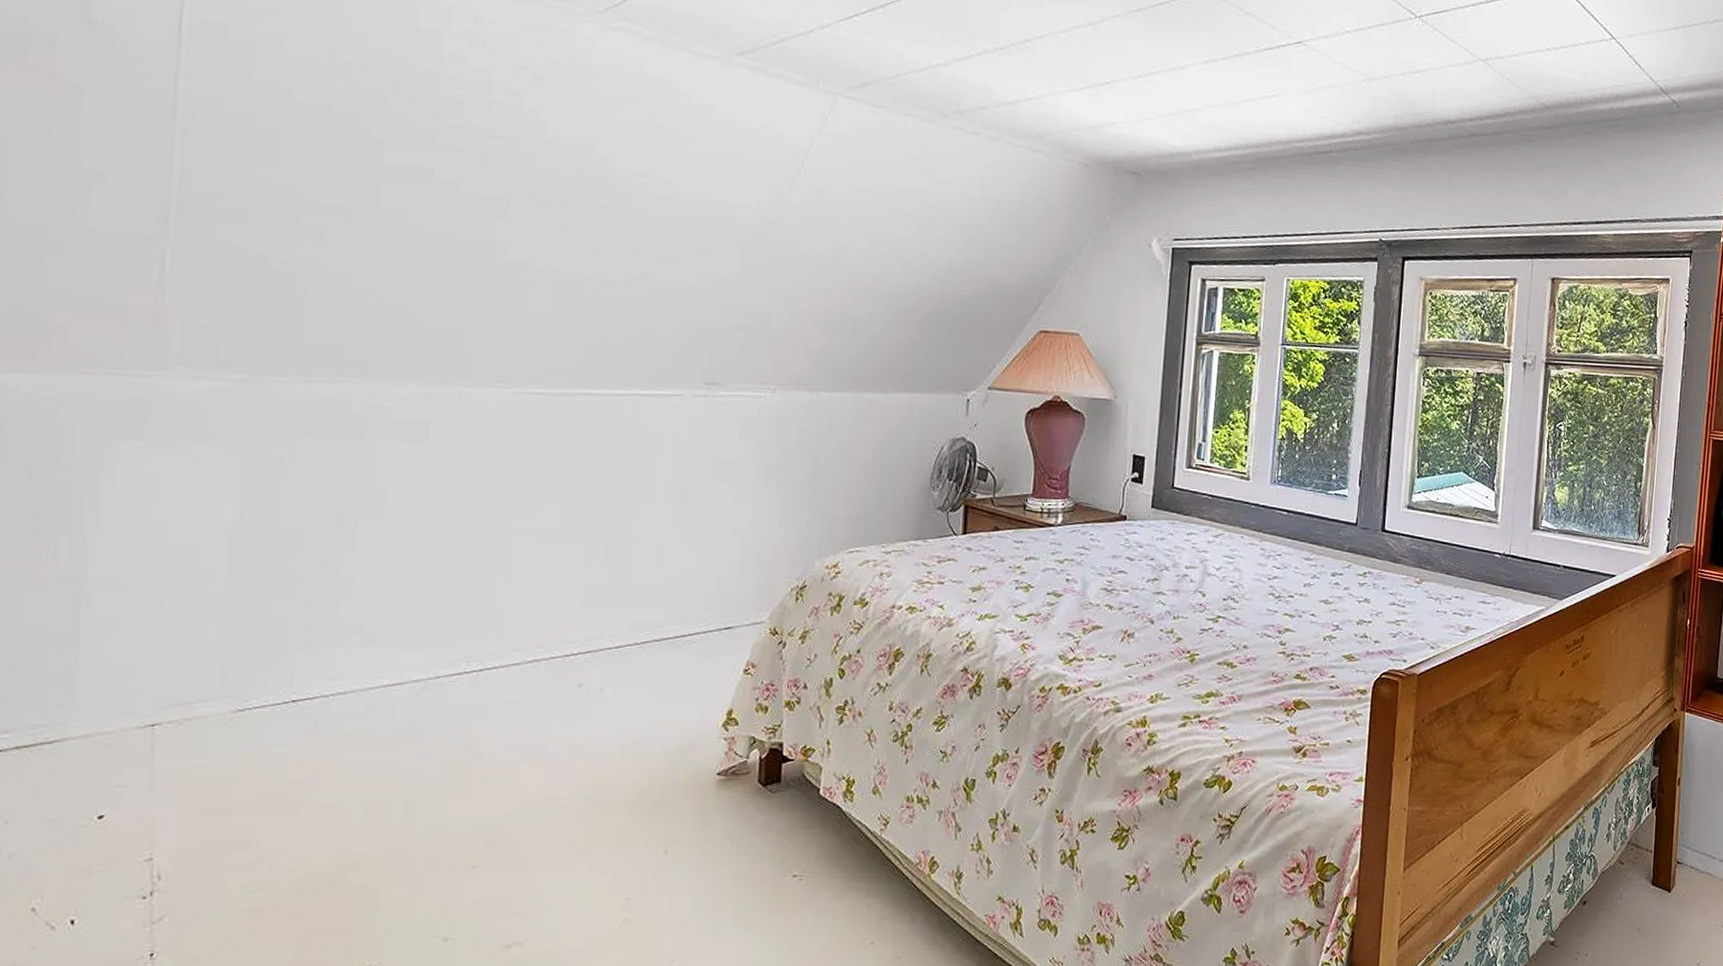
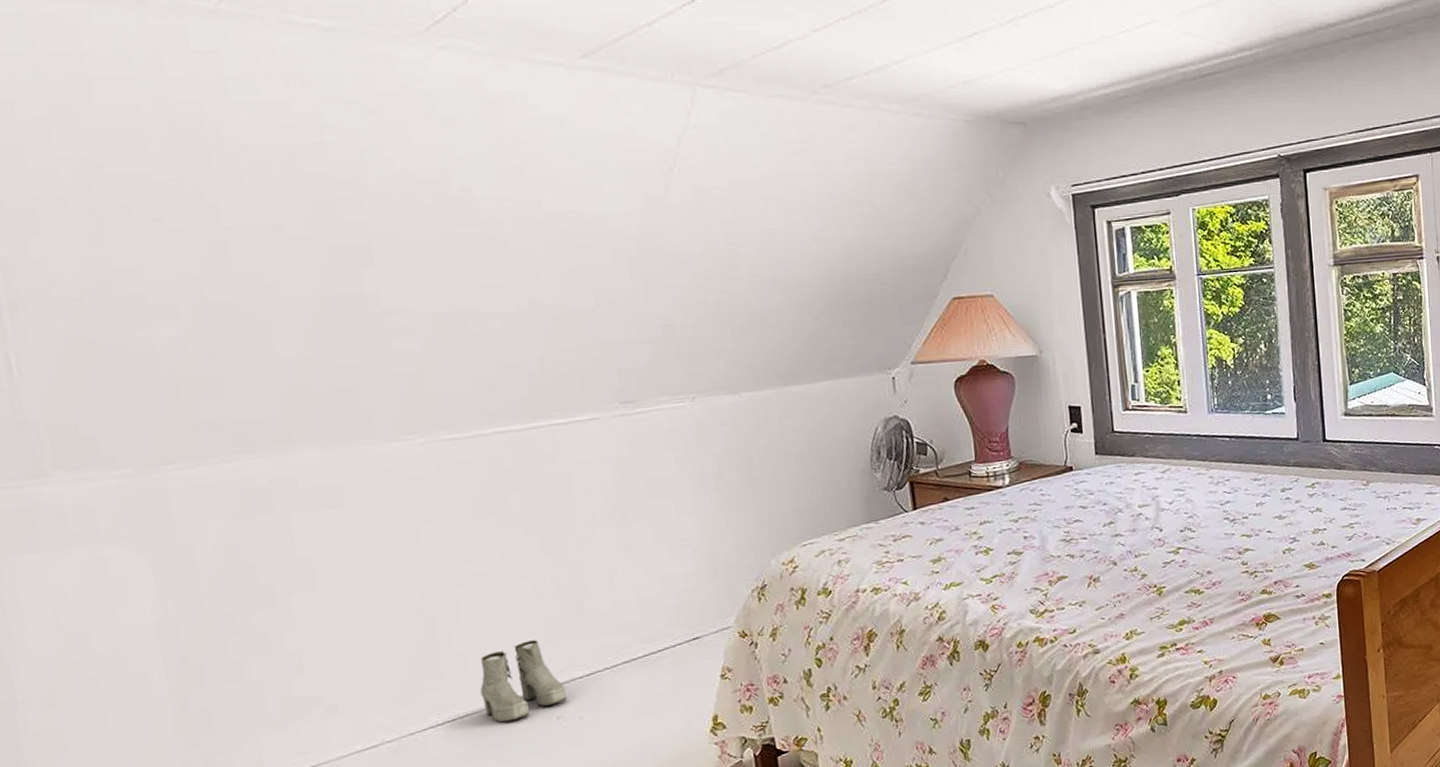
boots: none [511,603,593,681] -> present [479,640,567,723]

